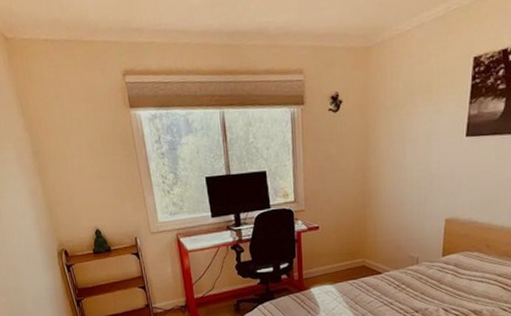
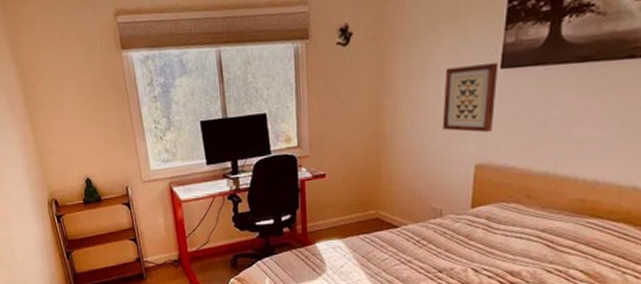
wall art: none [418,132,464,191] -> present [442,63,499,132]

